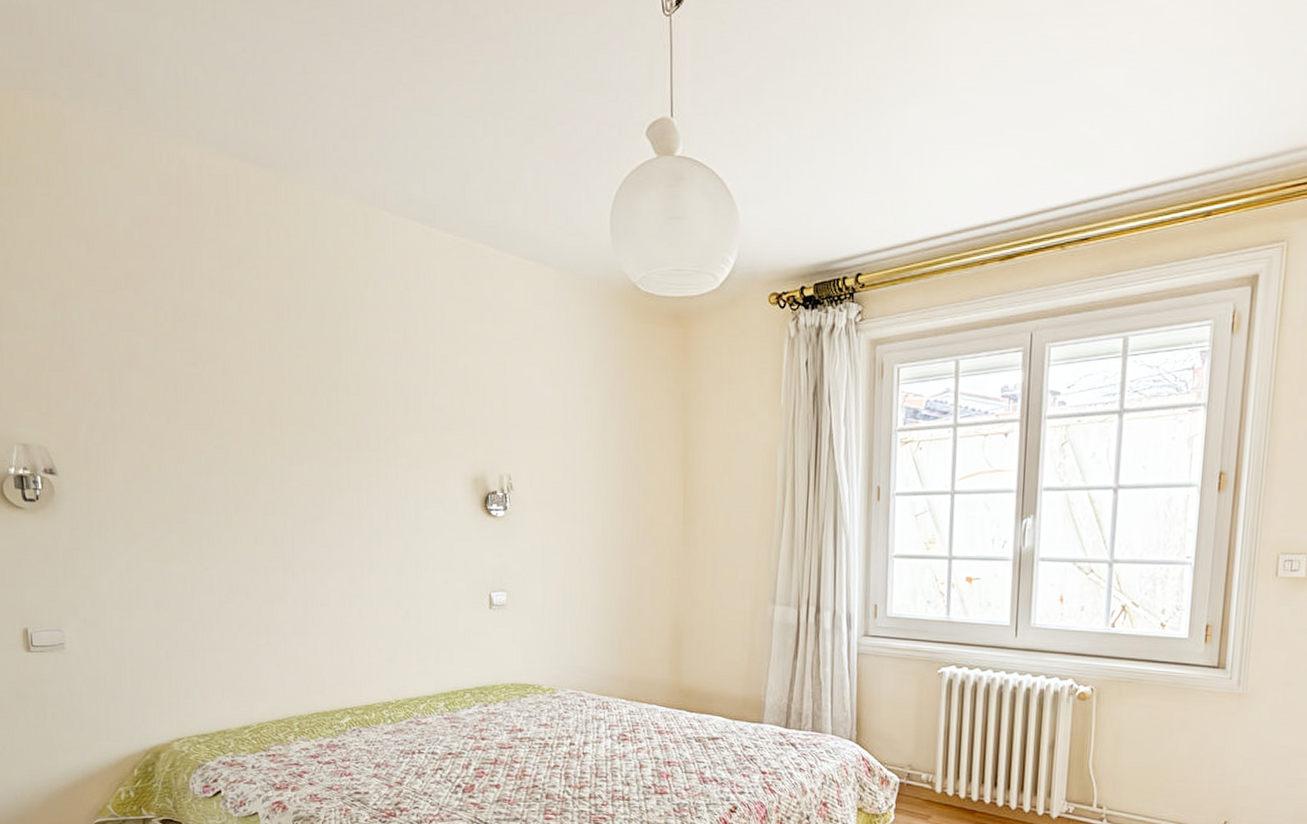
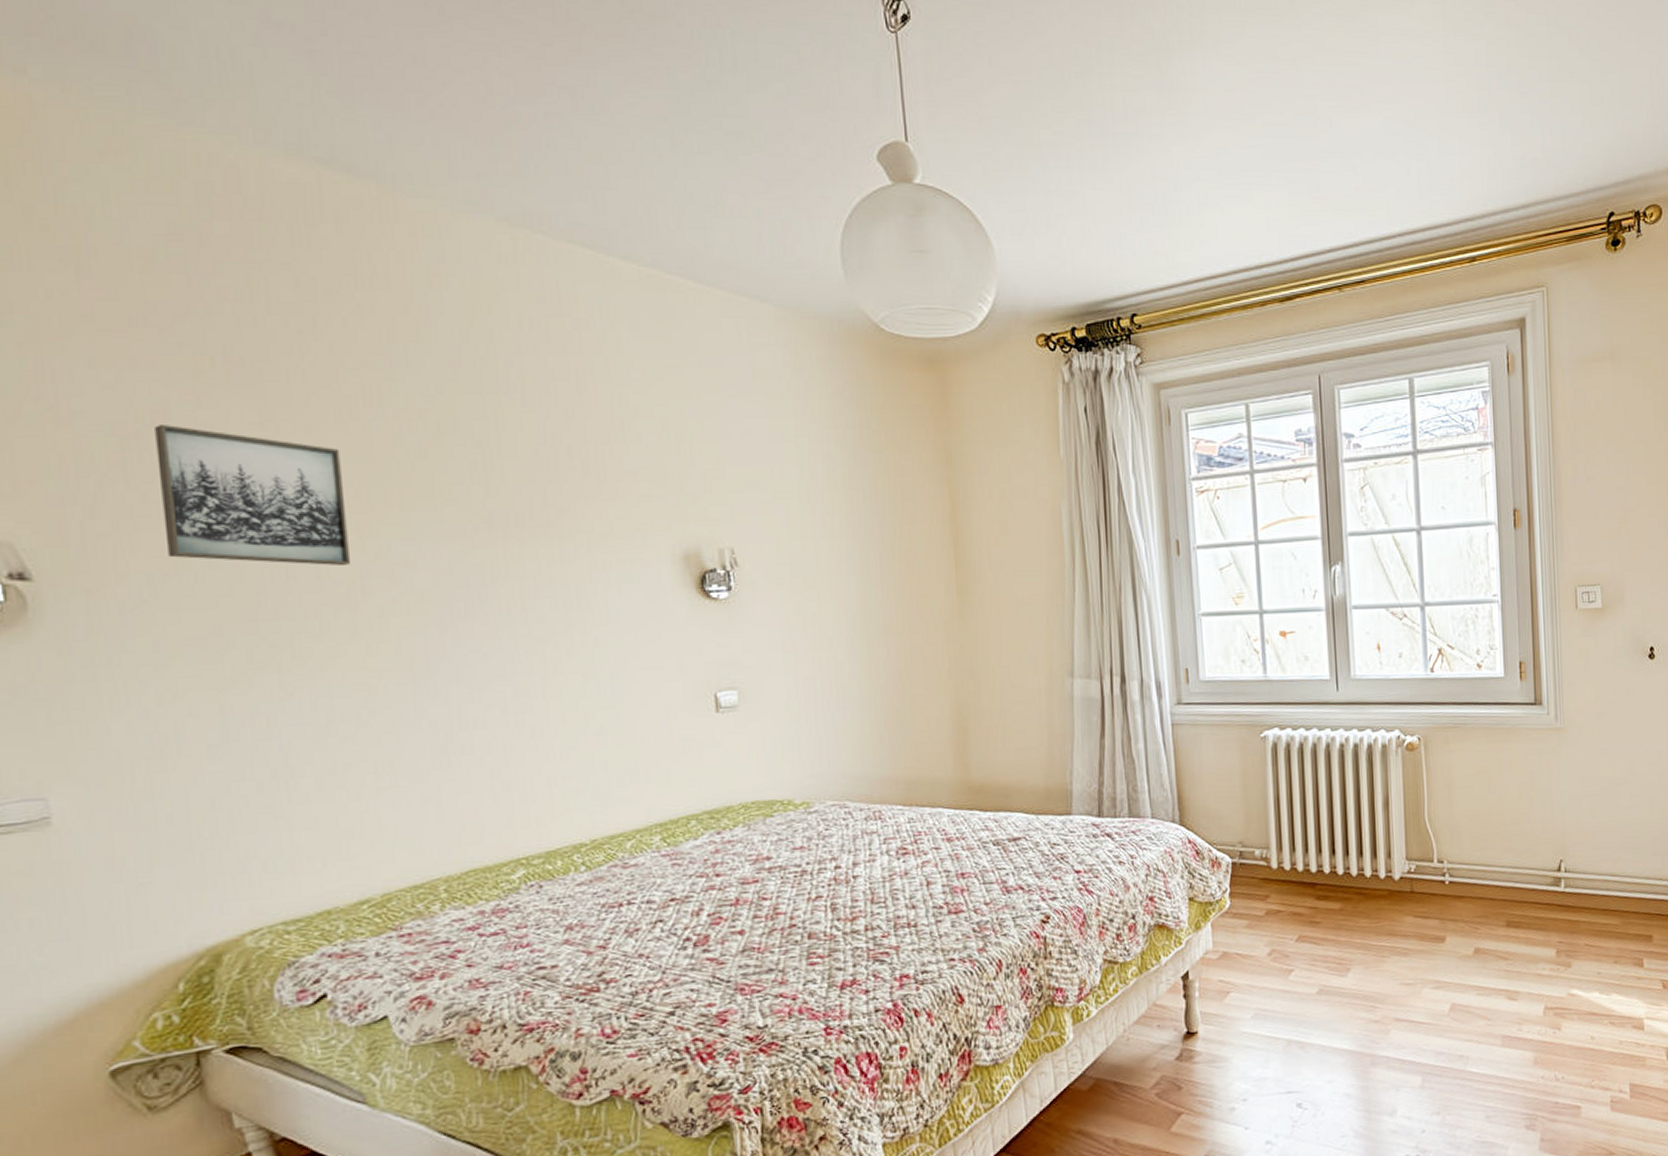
wall art: none [130,362,246,475] -> present [155,423,350,566]

